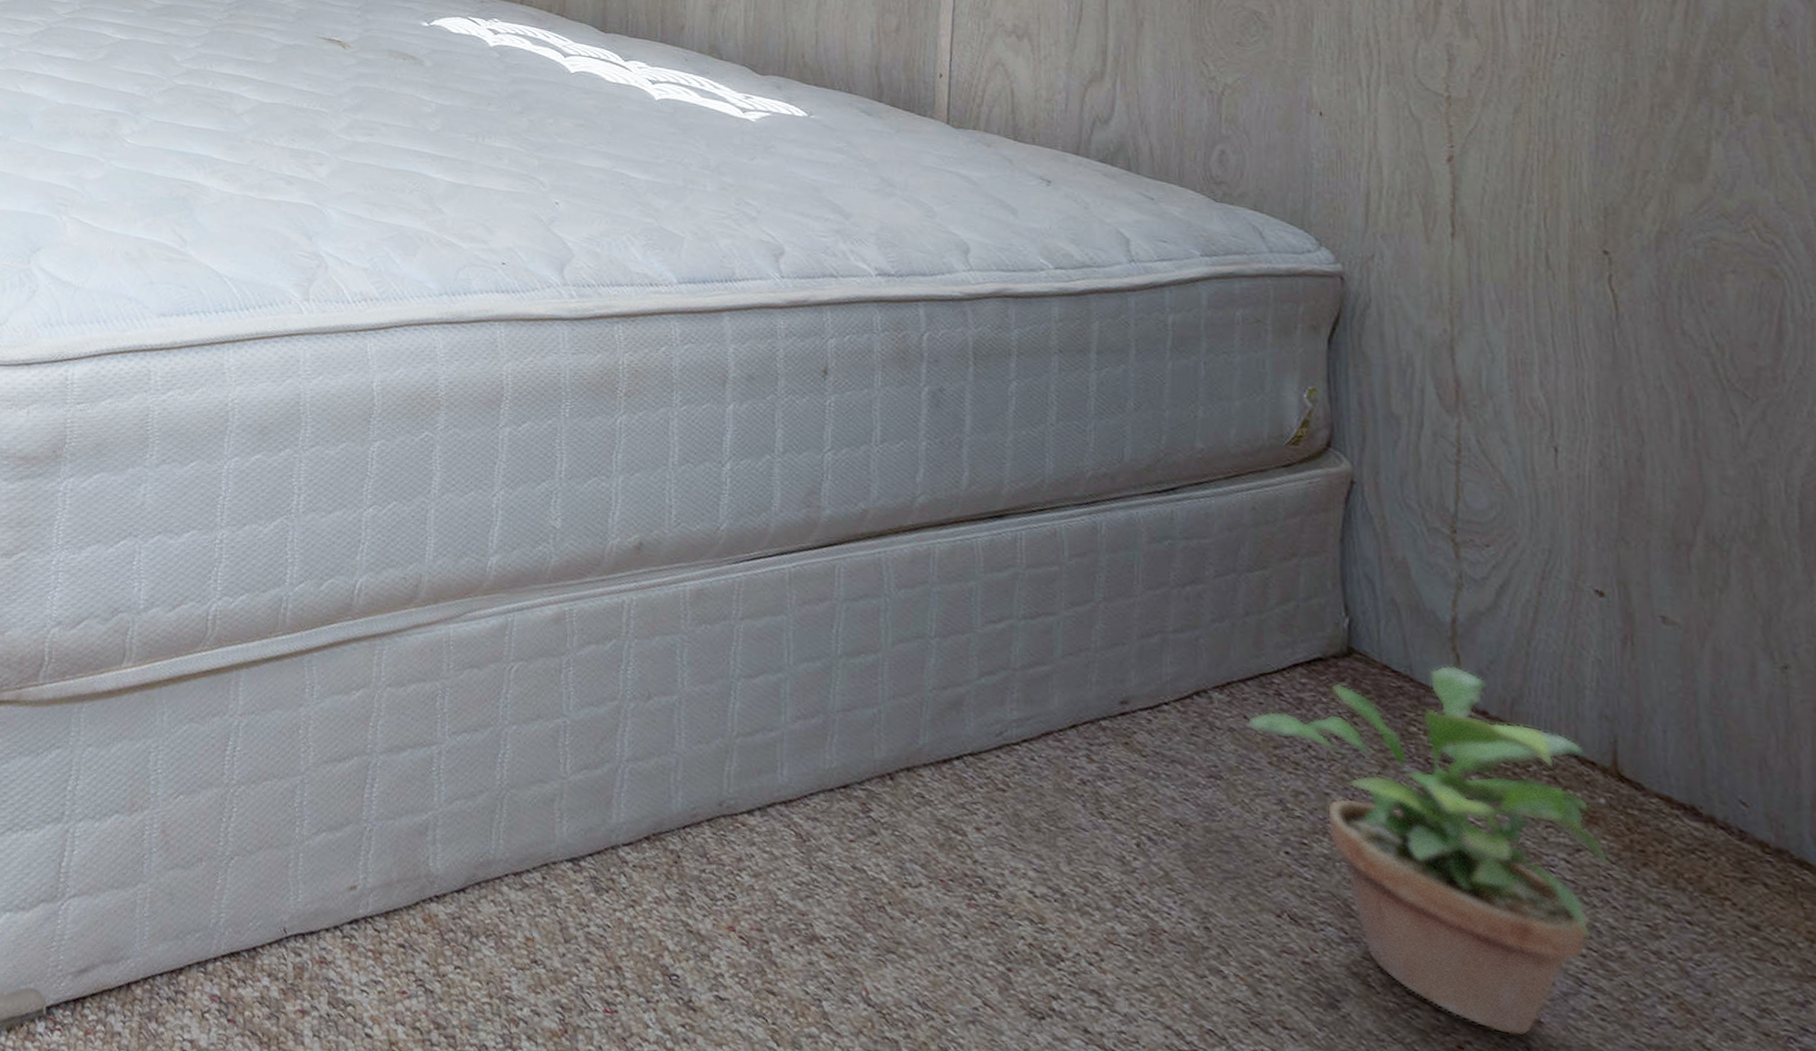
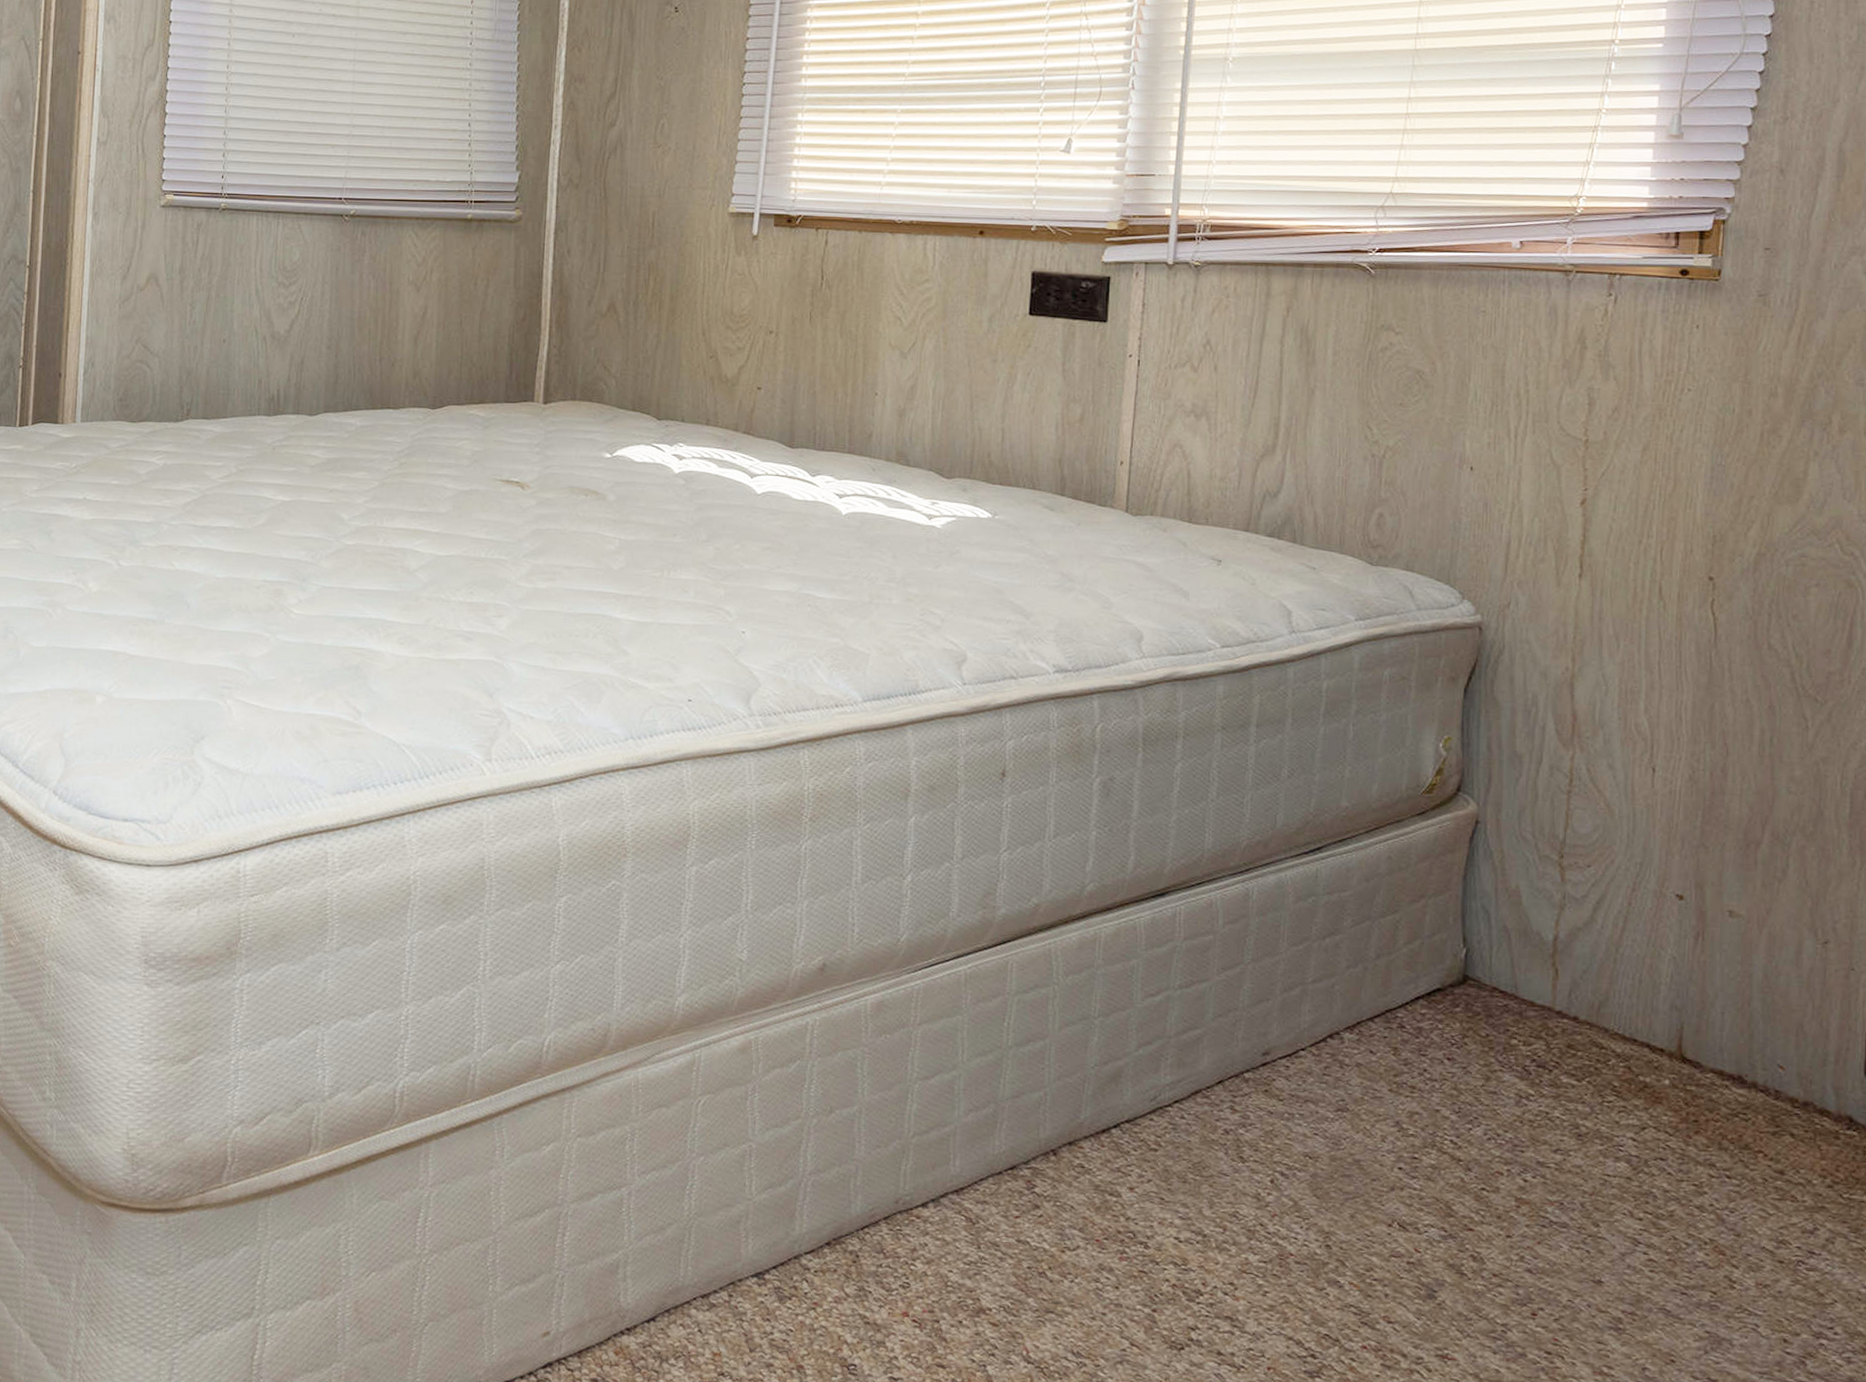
potted plant: present [1248,665,1611,1037] -> none [1373,979,1669,1297]

